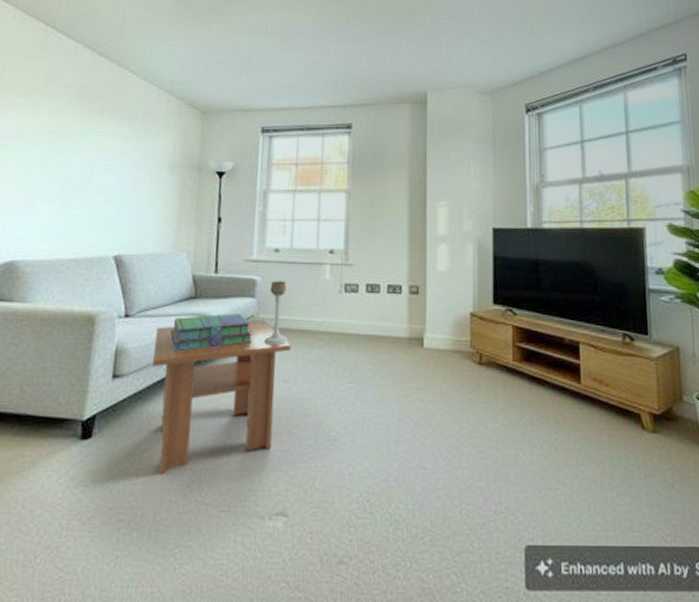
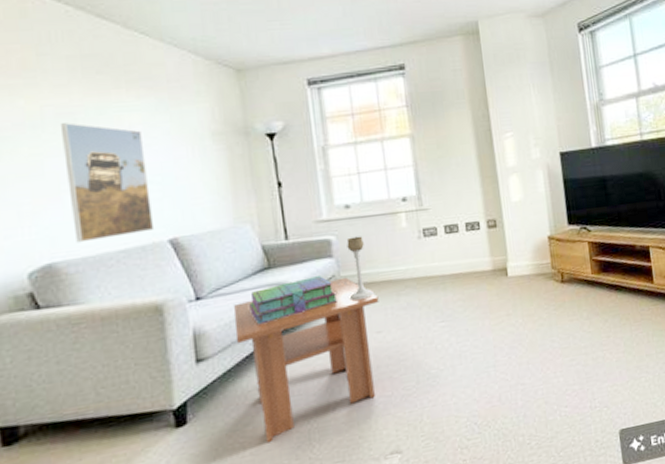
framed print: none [37,140,112,247] -> present [60,123,155,243]

